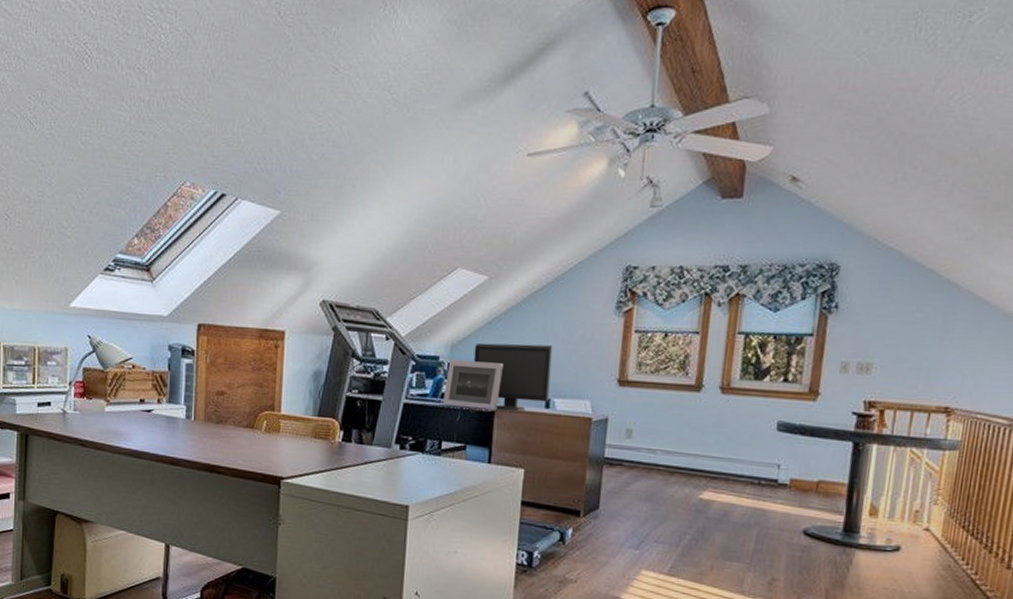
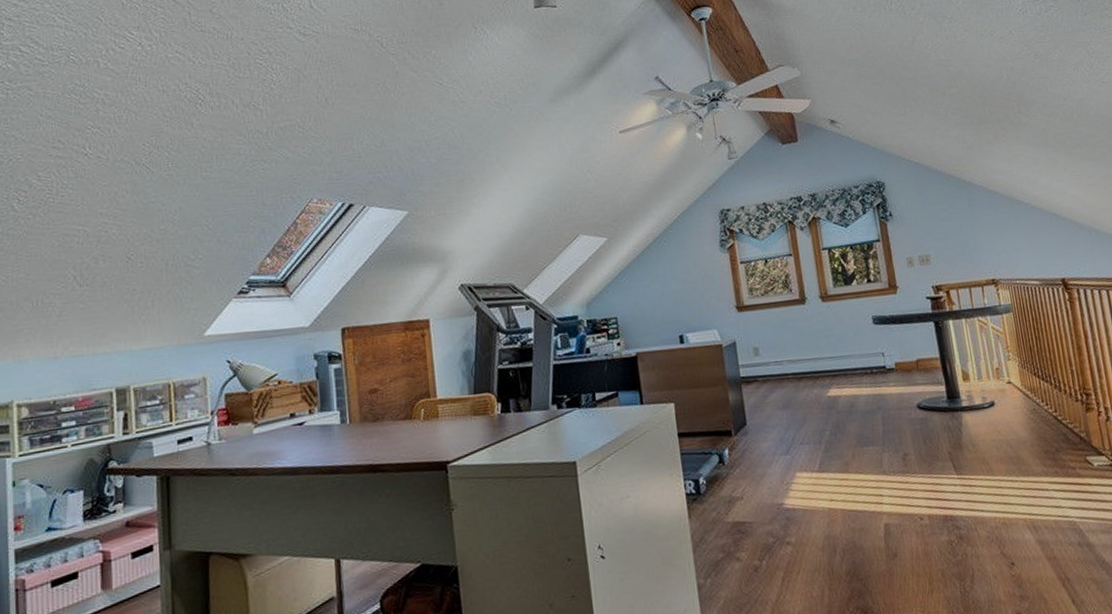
picture frame: present [442,360,504,412] -> none [587,311,639,360]
monitor: present [473,342,553,412] -> none [607,288,682,354]

